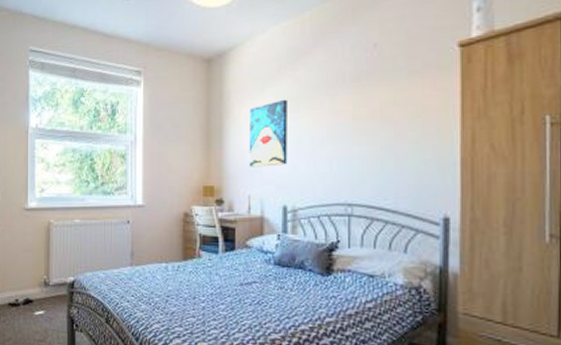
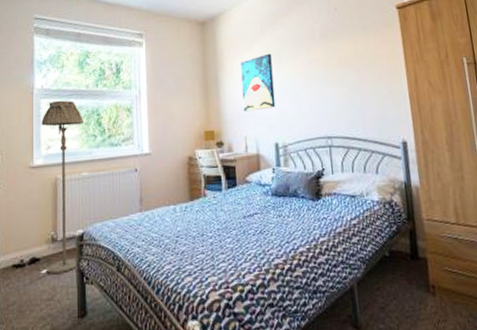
floor lamp: none [35,141,78,318] -> present [41,100,85,275]

